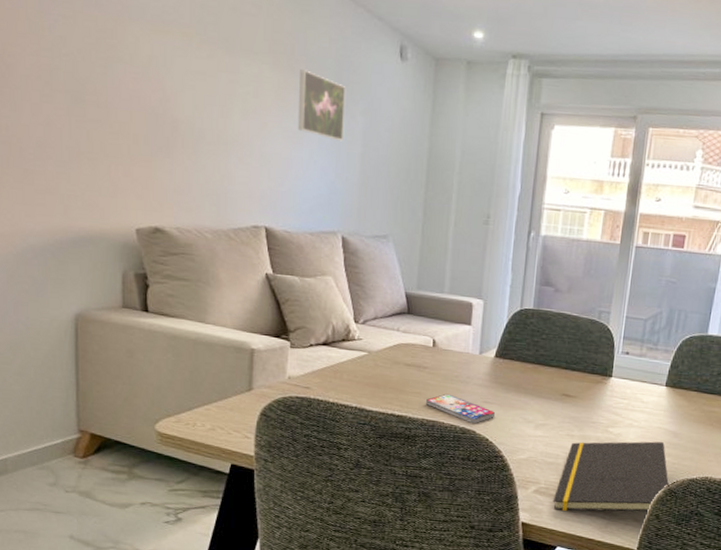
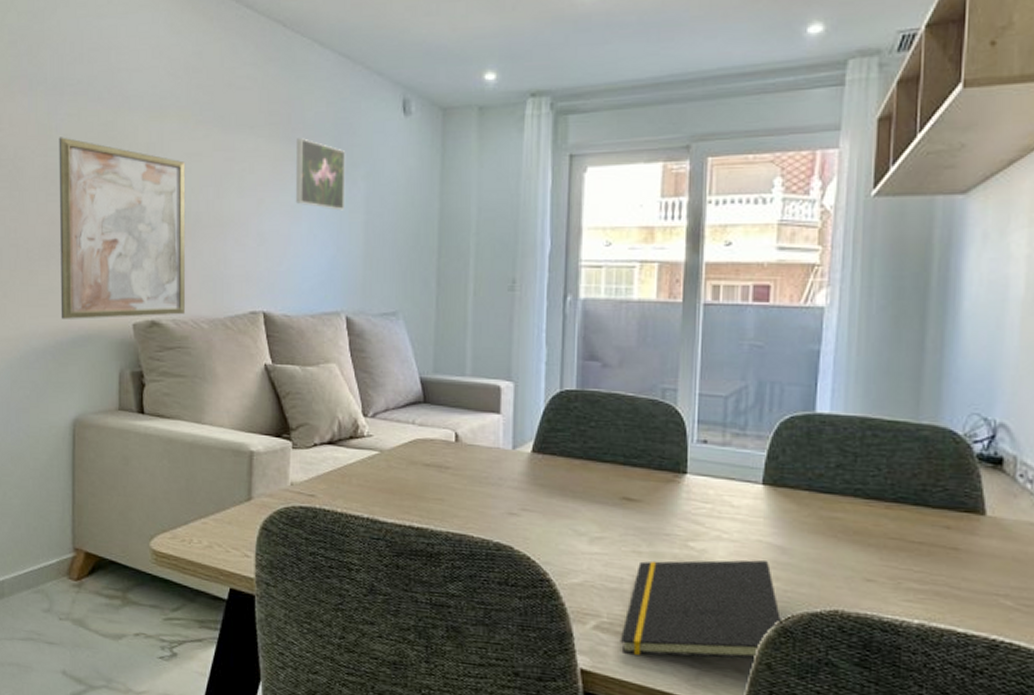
wall art: none [52,38,190,224] -> present [59,137,186,319]
smartphone: present [425,393,495,423] -> none [449,499,536,537]

